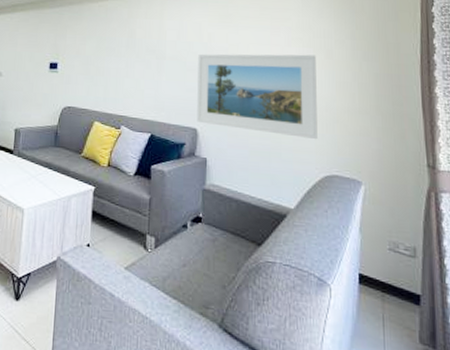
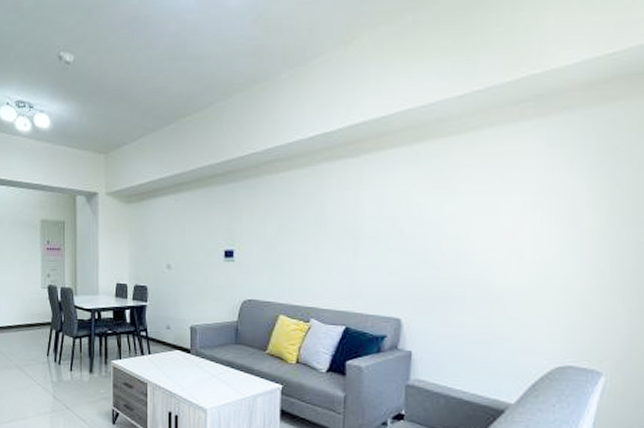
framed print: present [197,54,318,140] -> none [401,223,558,327]

